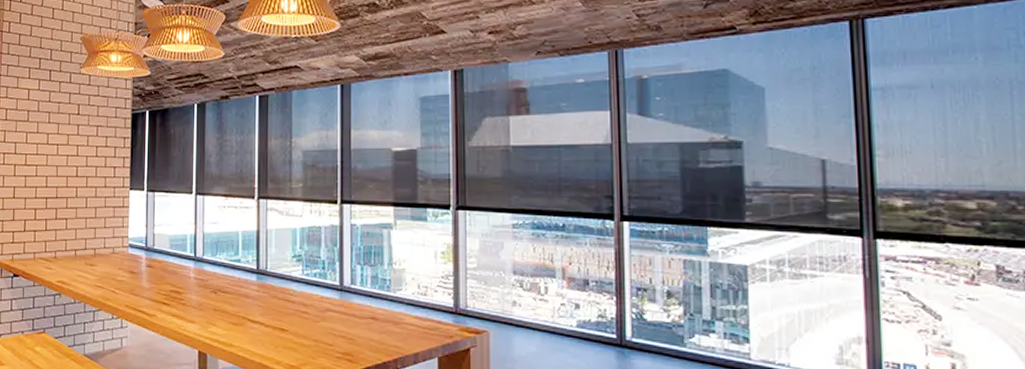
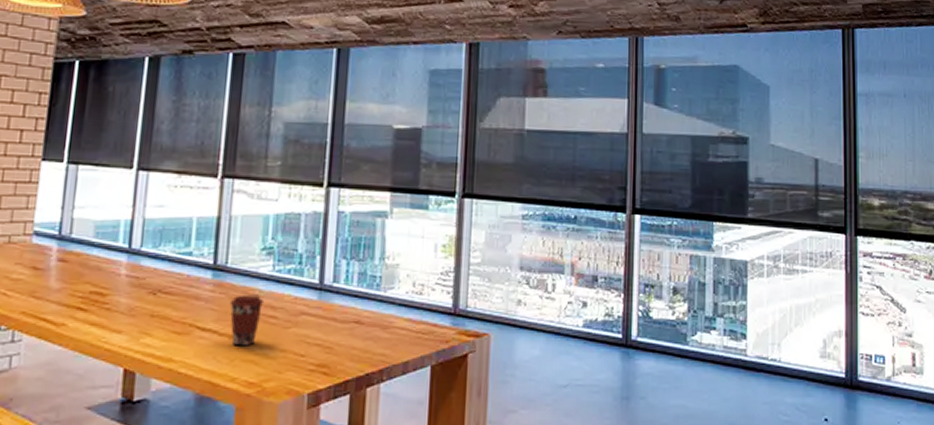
coffee cup: none [271,294,298,336] -> present [229,294,264,346]

